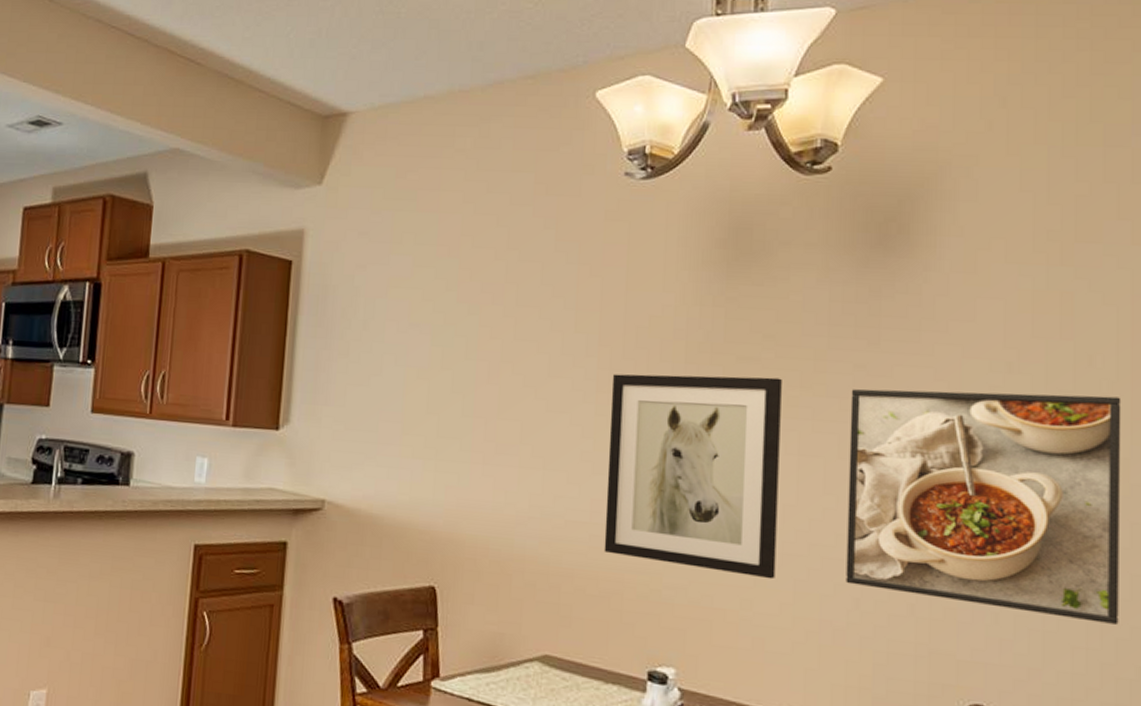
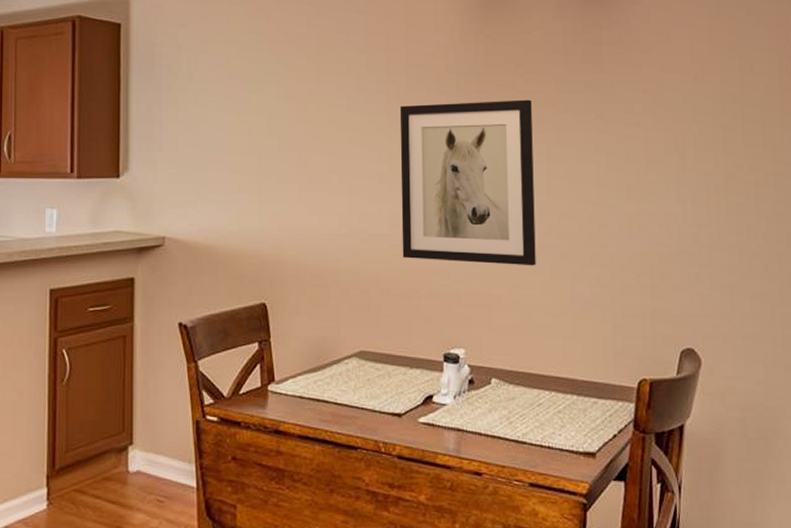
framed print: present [846,388,1122,625] -> none [583,96,781,273]

